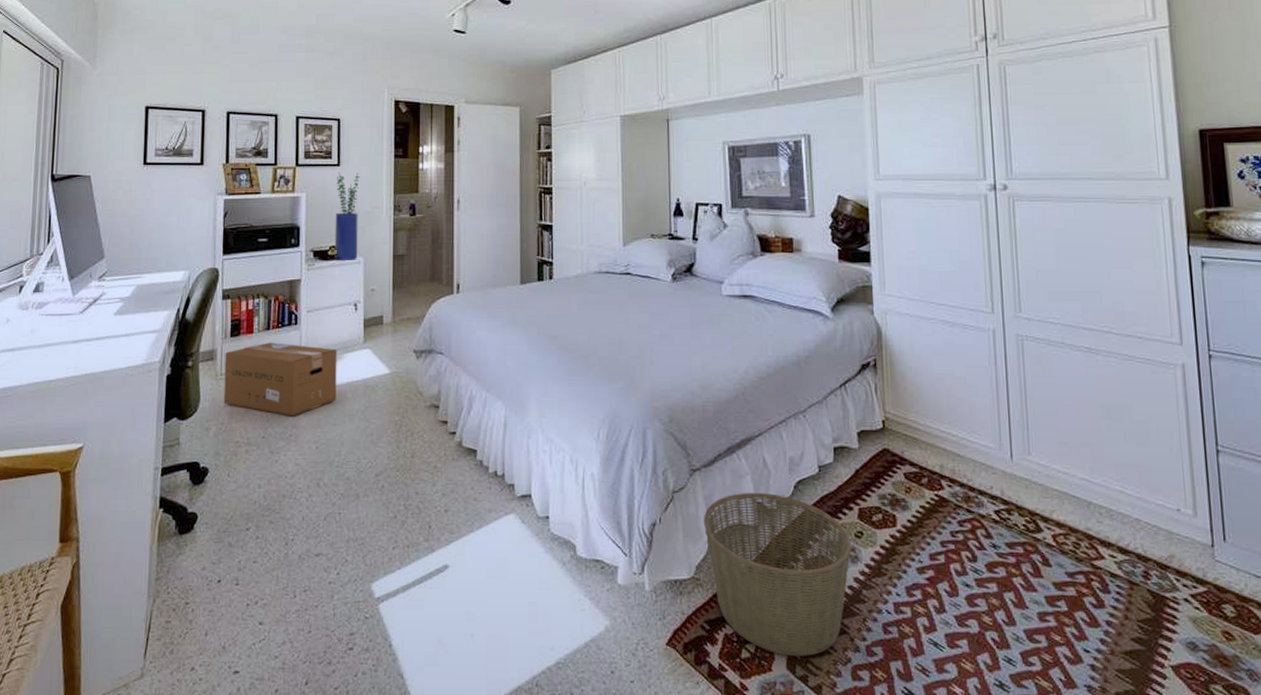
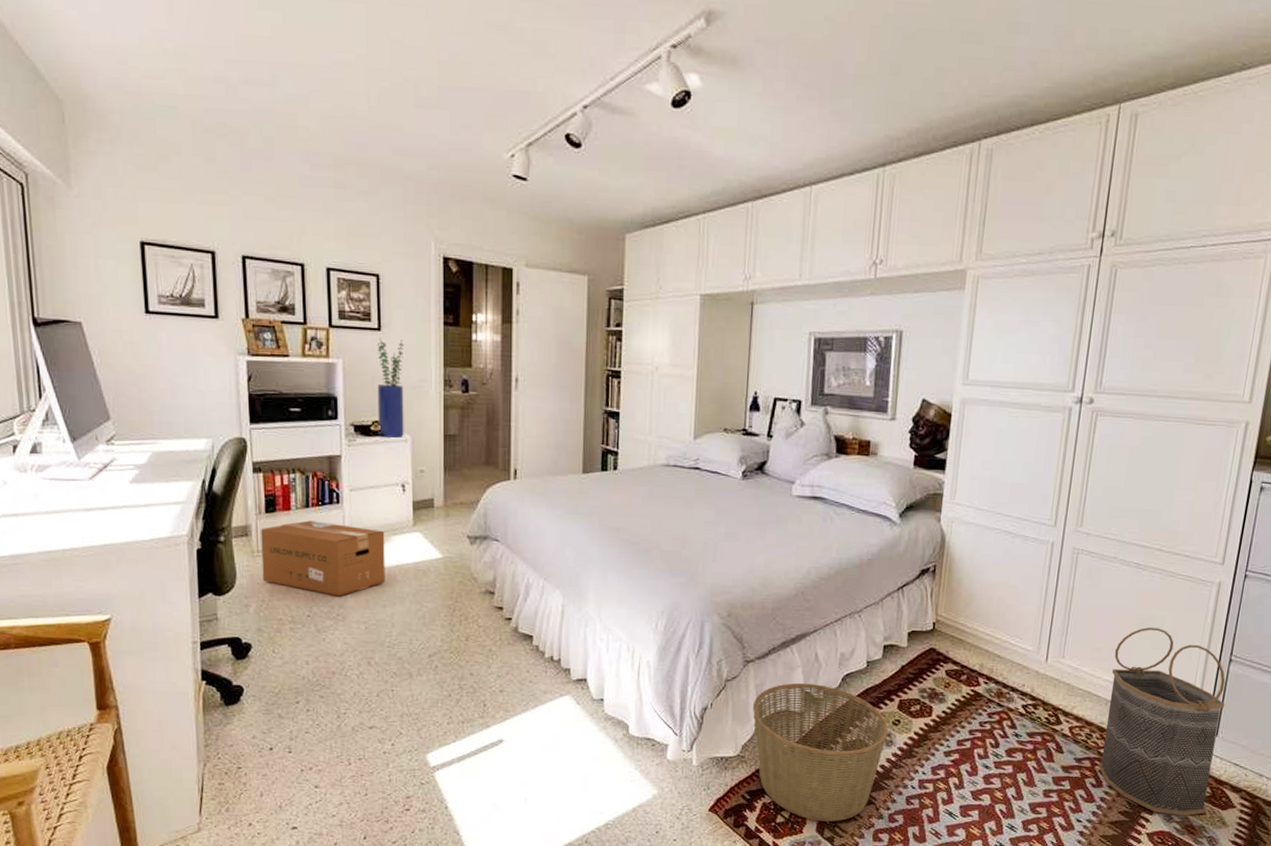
basket: none [1084,417,1237,644] -> present [1098,627,1226,817]

